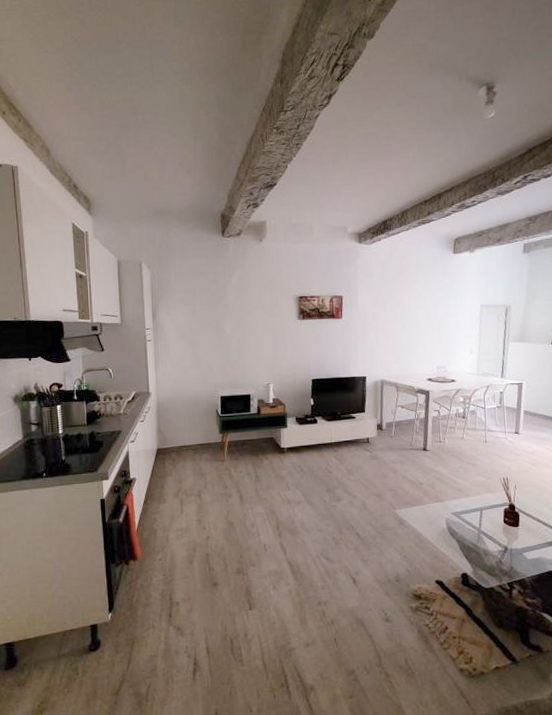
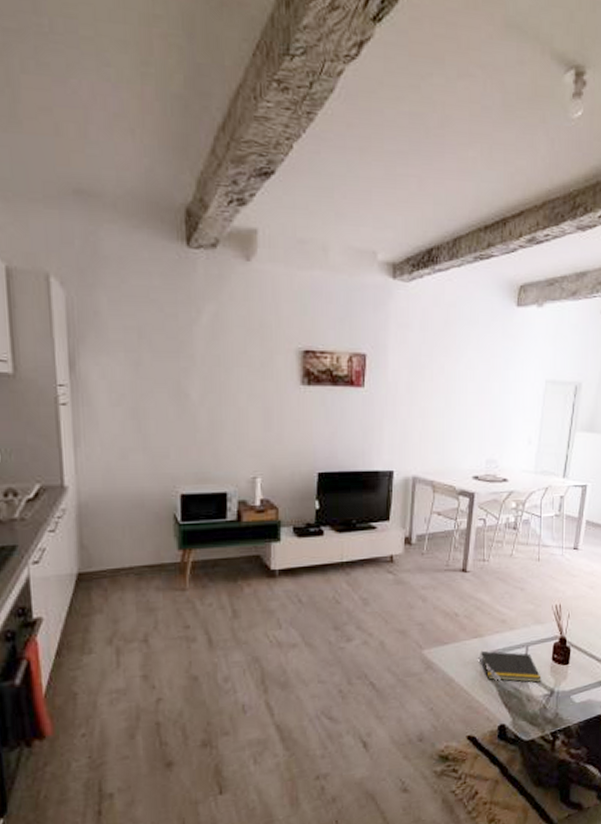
notepad: none [441,512,496,540] -> present [478,650,541,683]

